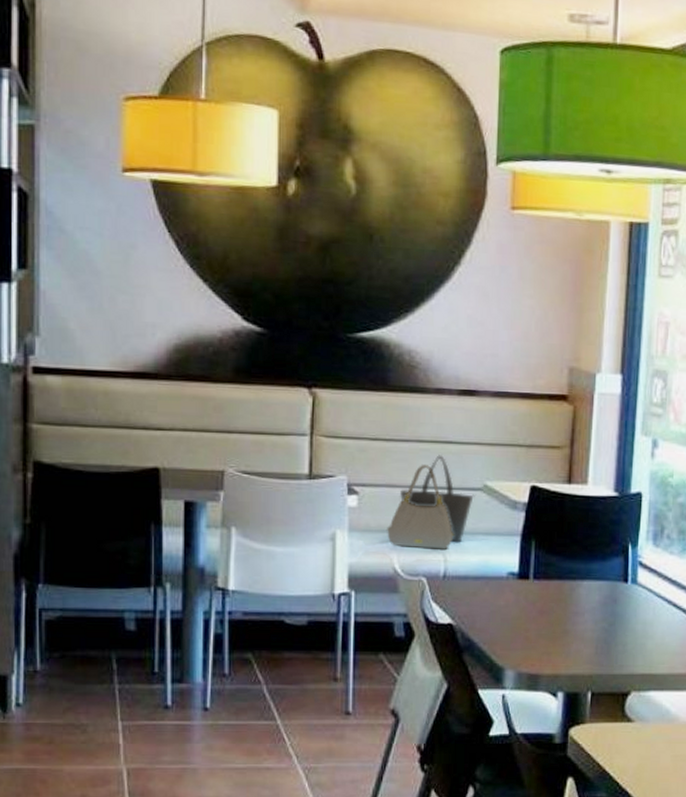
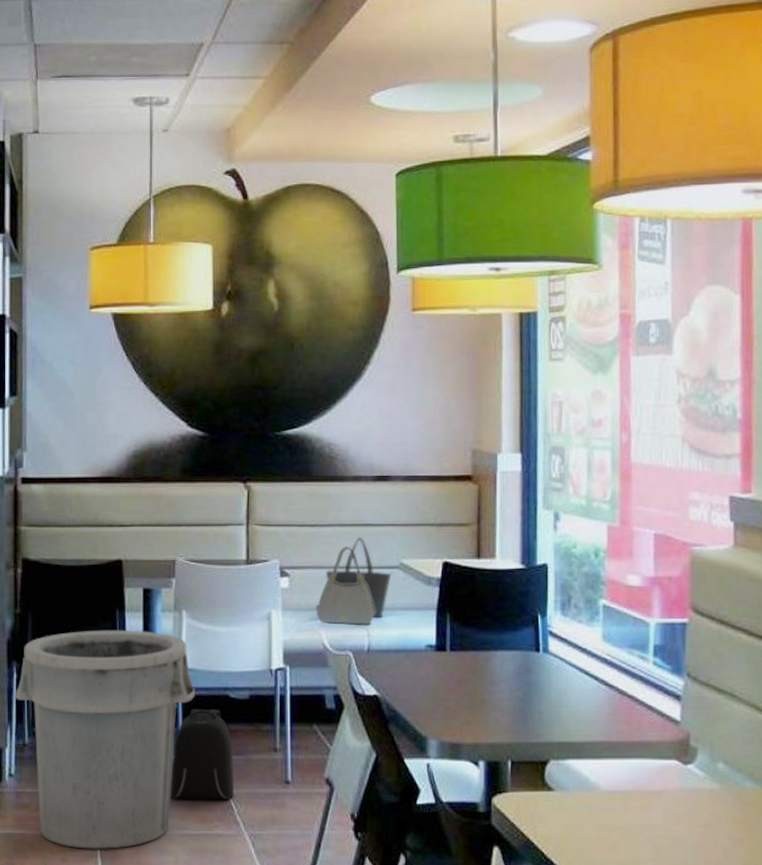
trash can: none [23,545,244,785] -> present [15,630,195,849]
backpack: none [212,634,288,731] -> present [170,709,235,799]

